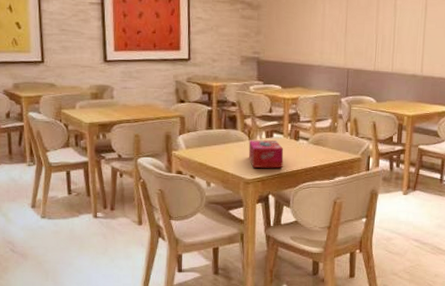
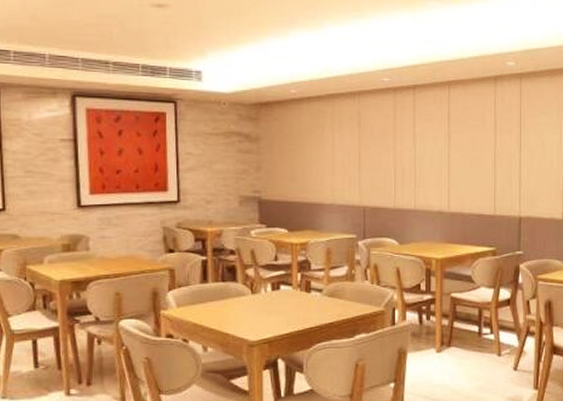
tissue box: present [248,140,284,169] -> none [251,294,294,327]

